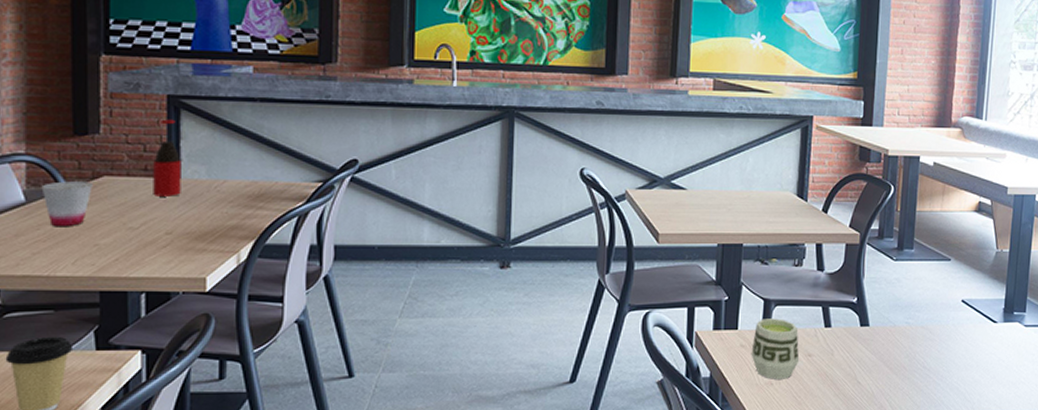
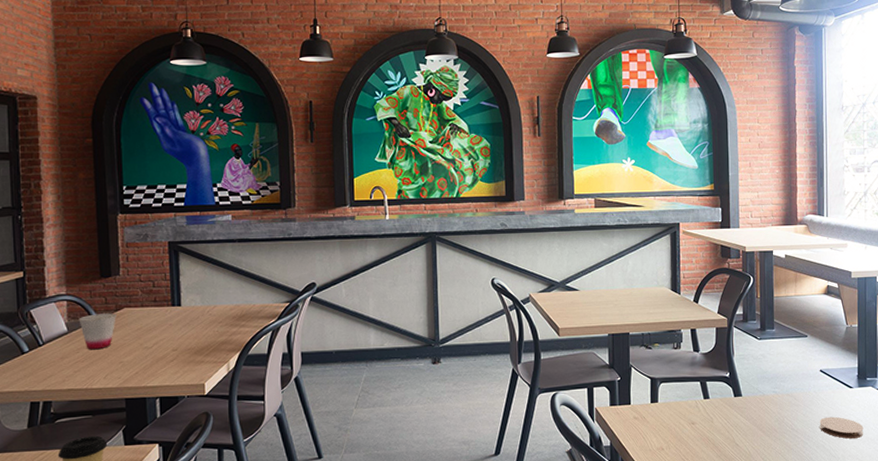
bottle: present [153,119,182,197] -> none [160,260,182,322]
cup: present [751,318,800,379] -> none [643,393,685,445]
coaster: none [955,355,1005,381] -> present [819,416,864,439]

